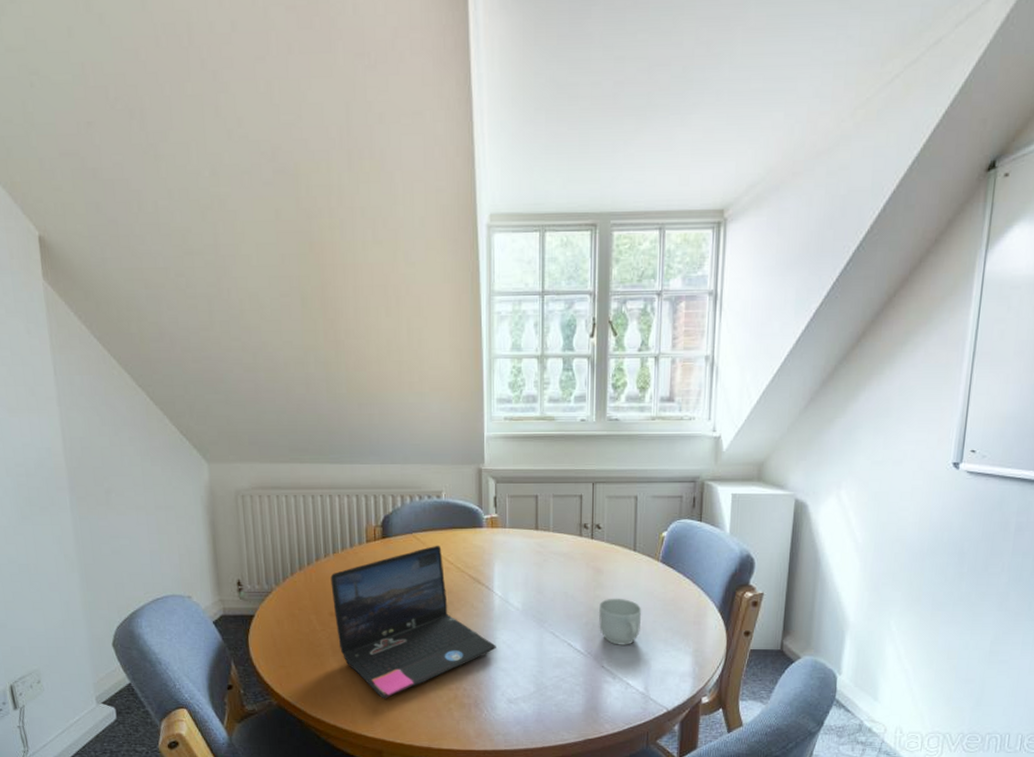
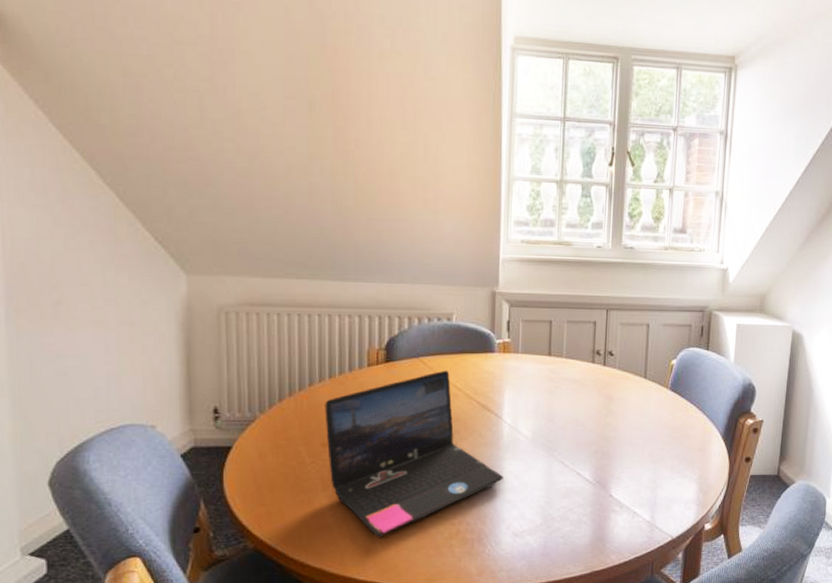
mug: present [598,598,642,646] -> none [608,425,651,475]

